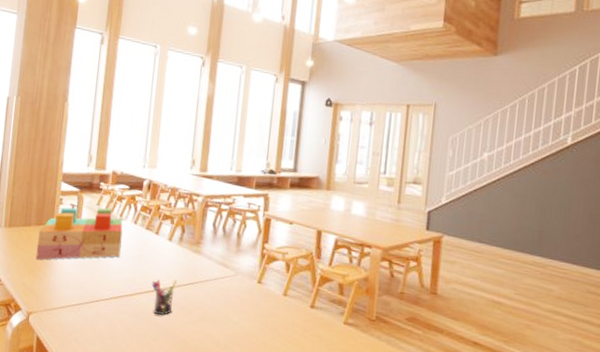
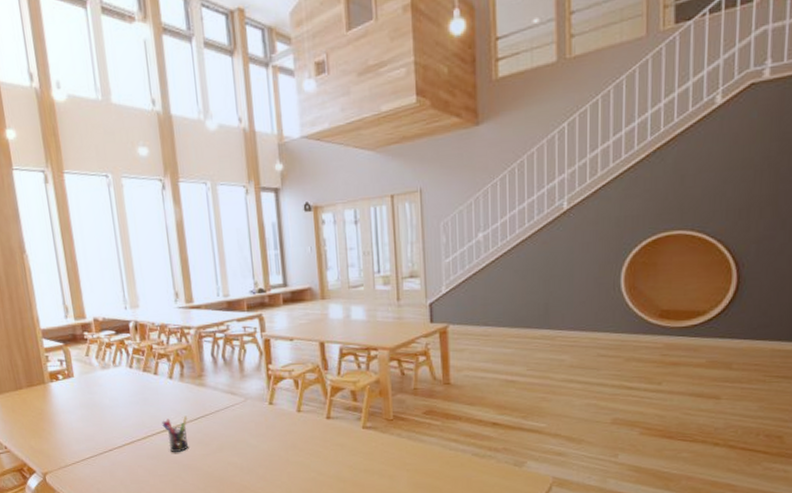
toy blocks: present [36,207,123,260] -> none [32,357,123,421]

